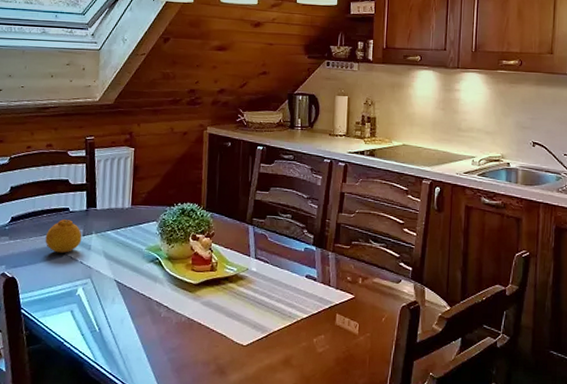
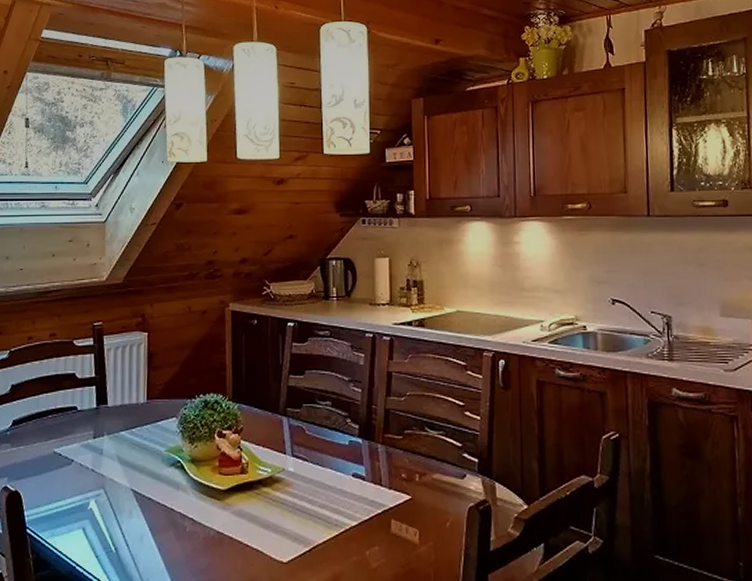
fruit: present [45,219,82,253] -> none [51,420,93,460]

